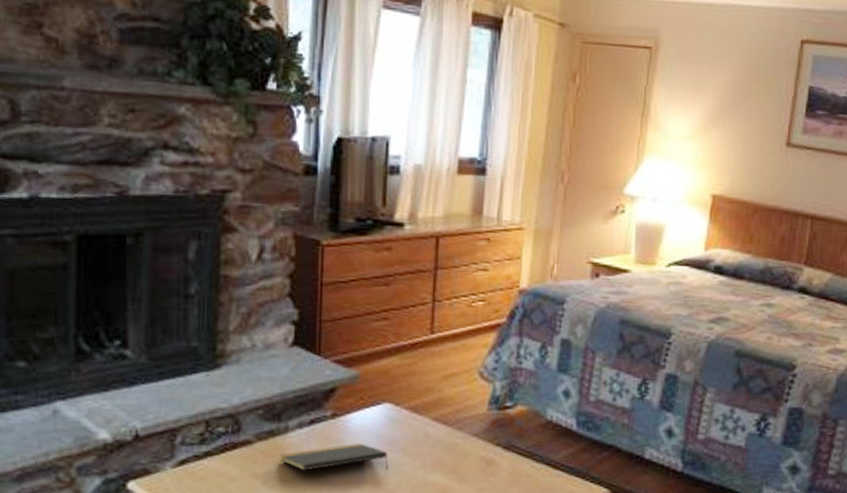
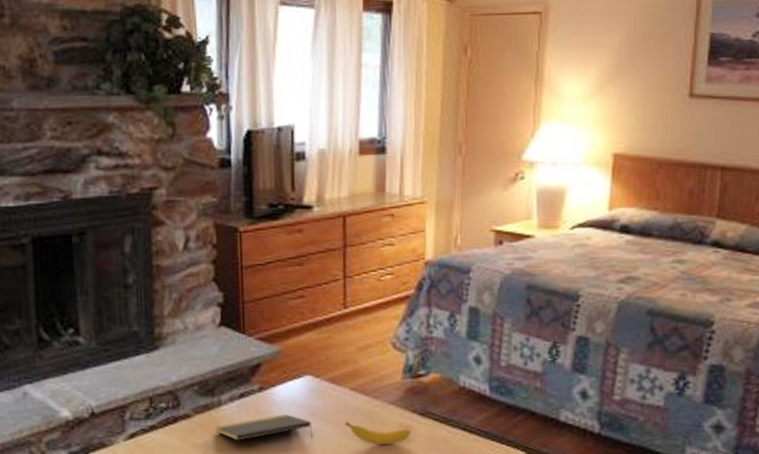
banana: none [423,453,493,478] -> present [345,421,411,444]

